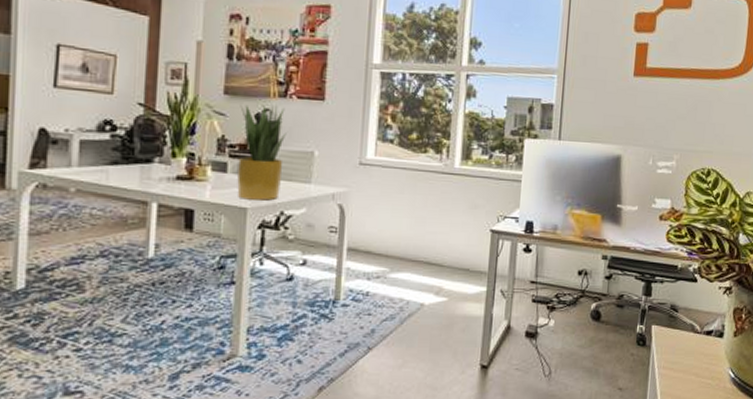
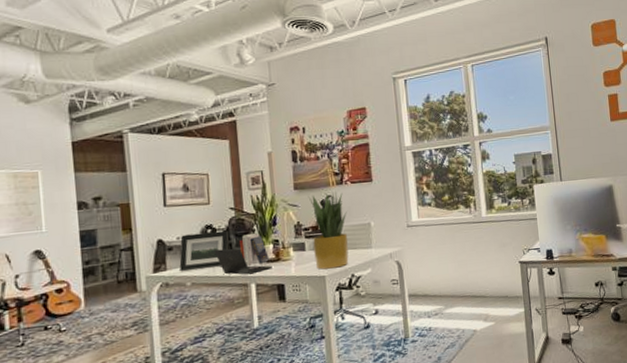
picture frame: none [63,127,133,174] -> present [179,230,230,271]
laptop: none [110,153,182,191] -> present [214,248,273,275]
books: none [143,139,180,180] -> present [239,232,269,266]

